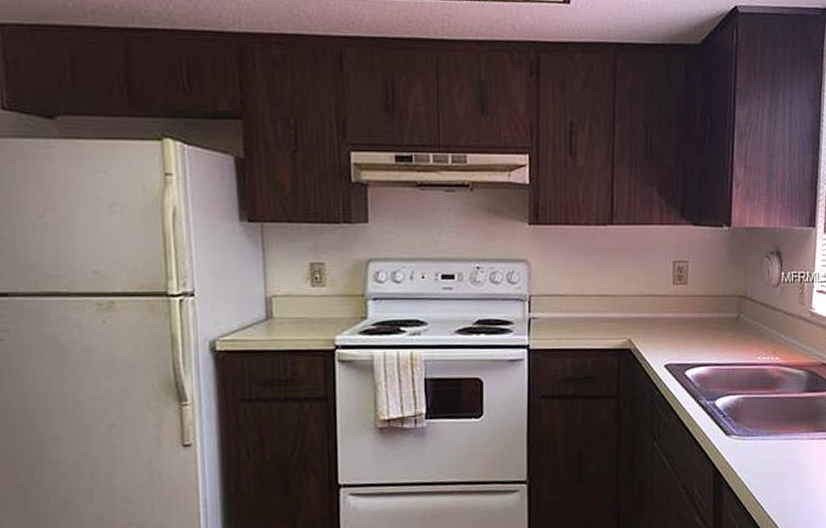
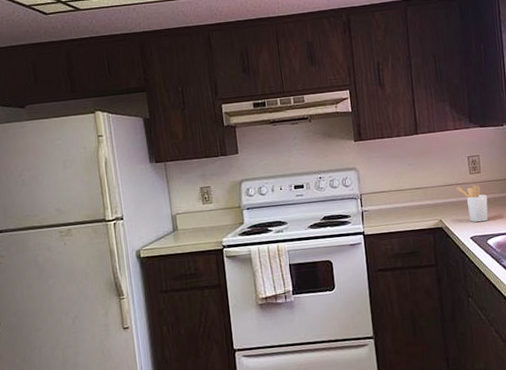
utensil holder: none [654,299,691,347] -> present [456,185,488,223]

